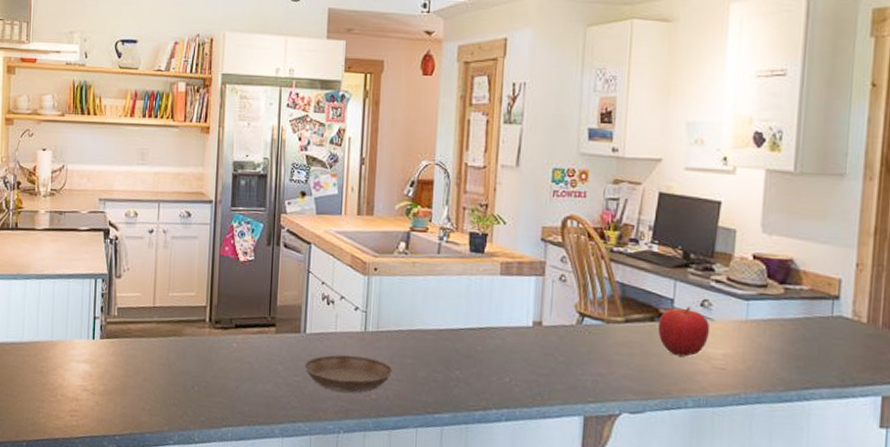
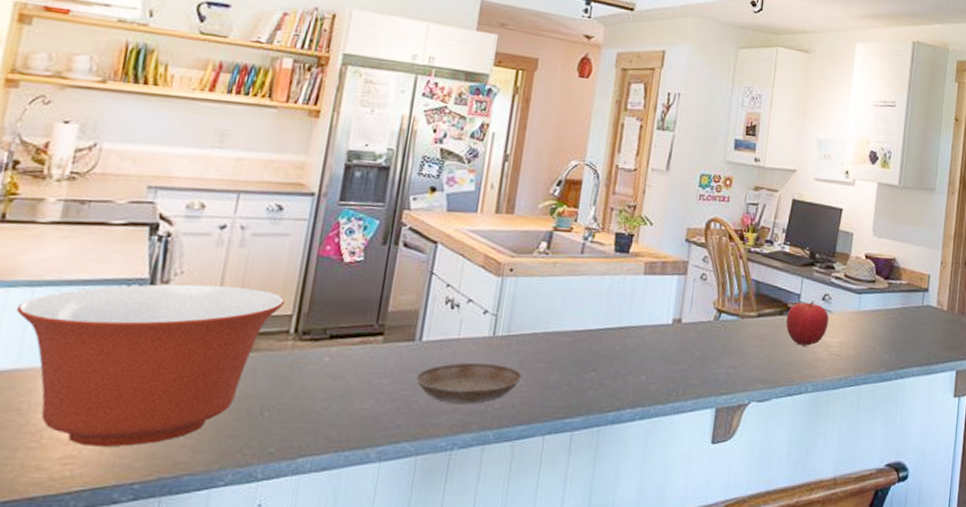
mixing bowl: none [31,278,200,406] -> present [16,284,285,446]

